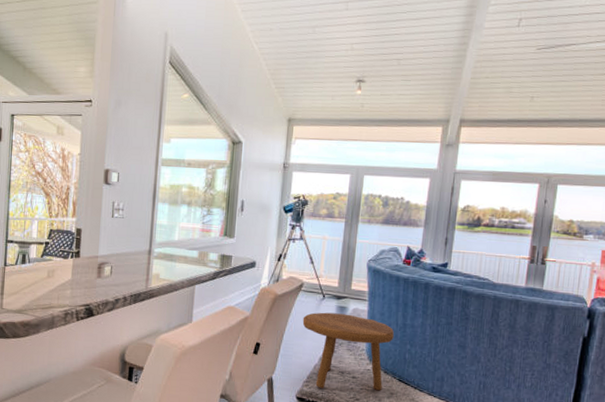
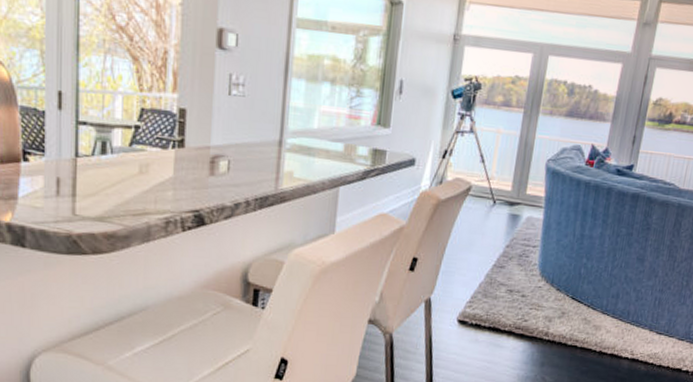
footstool: present [302,312,394,391] -> none [468,221,571,311]

